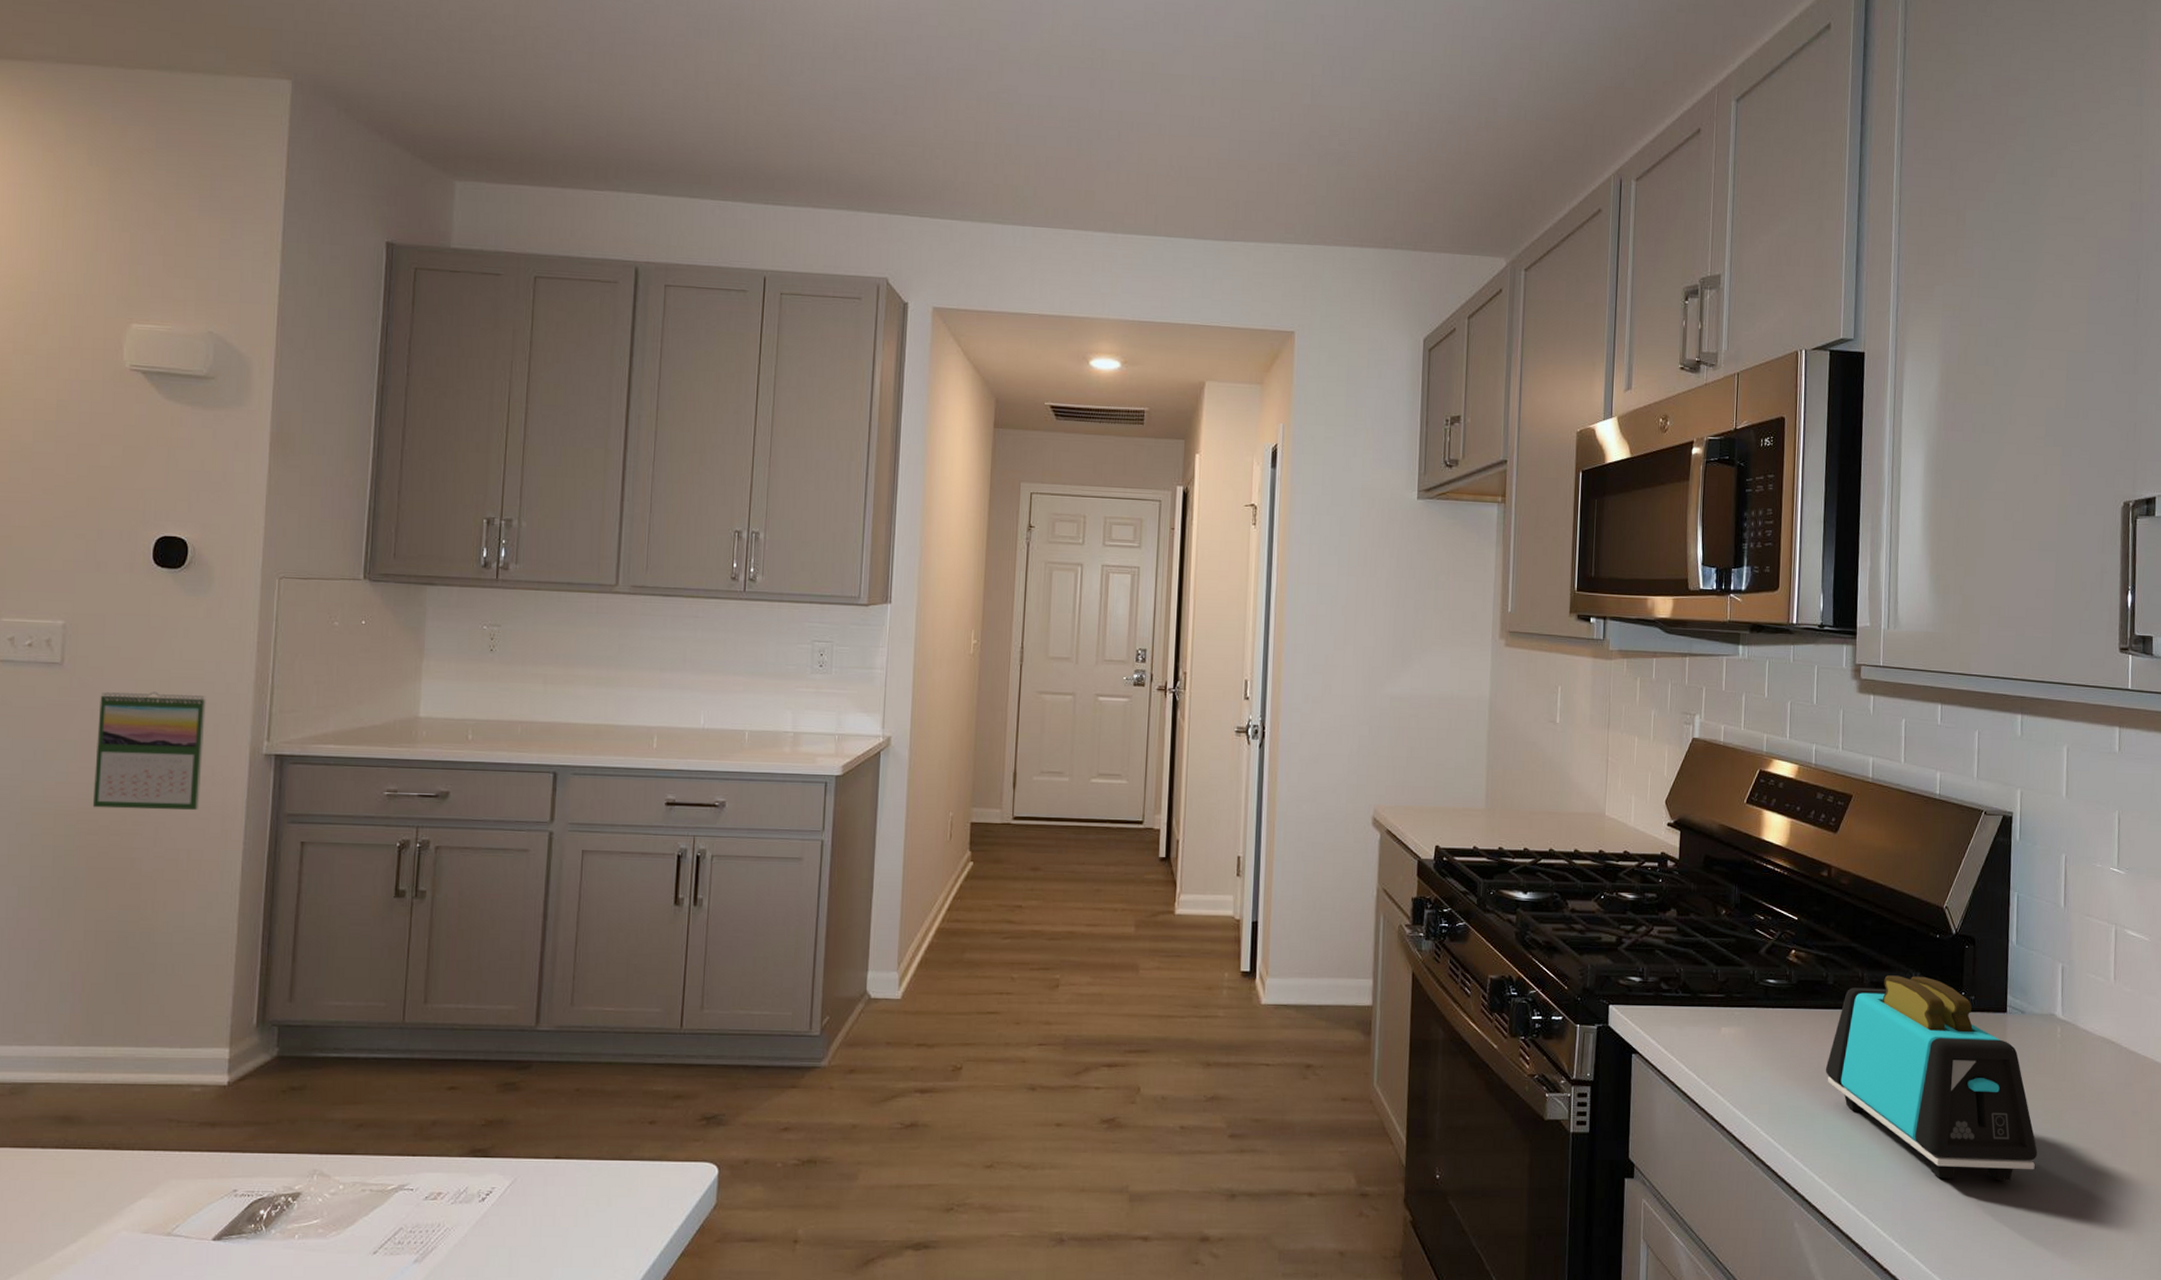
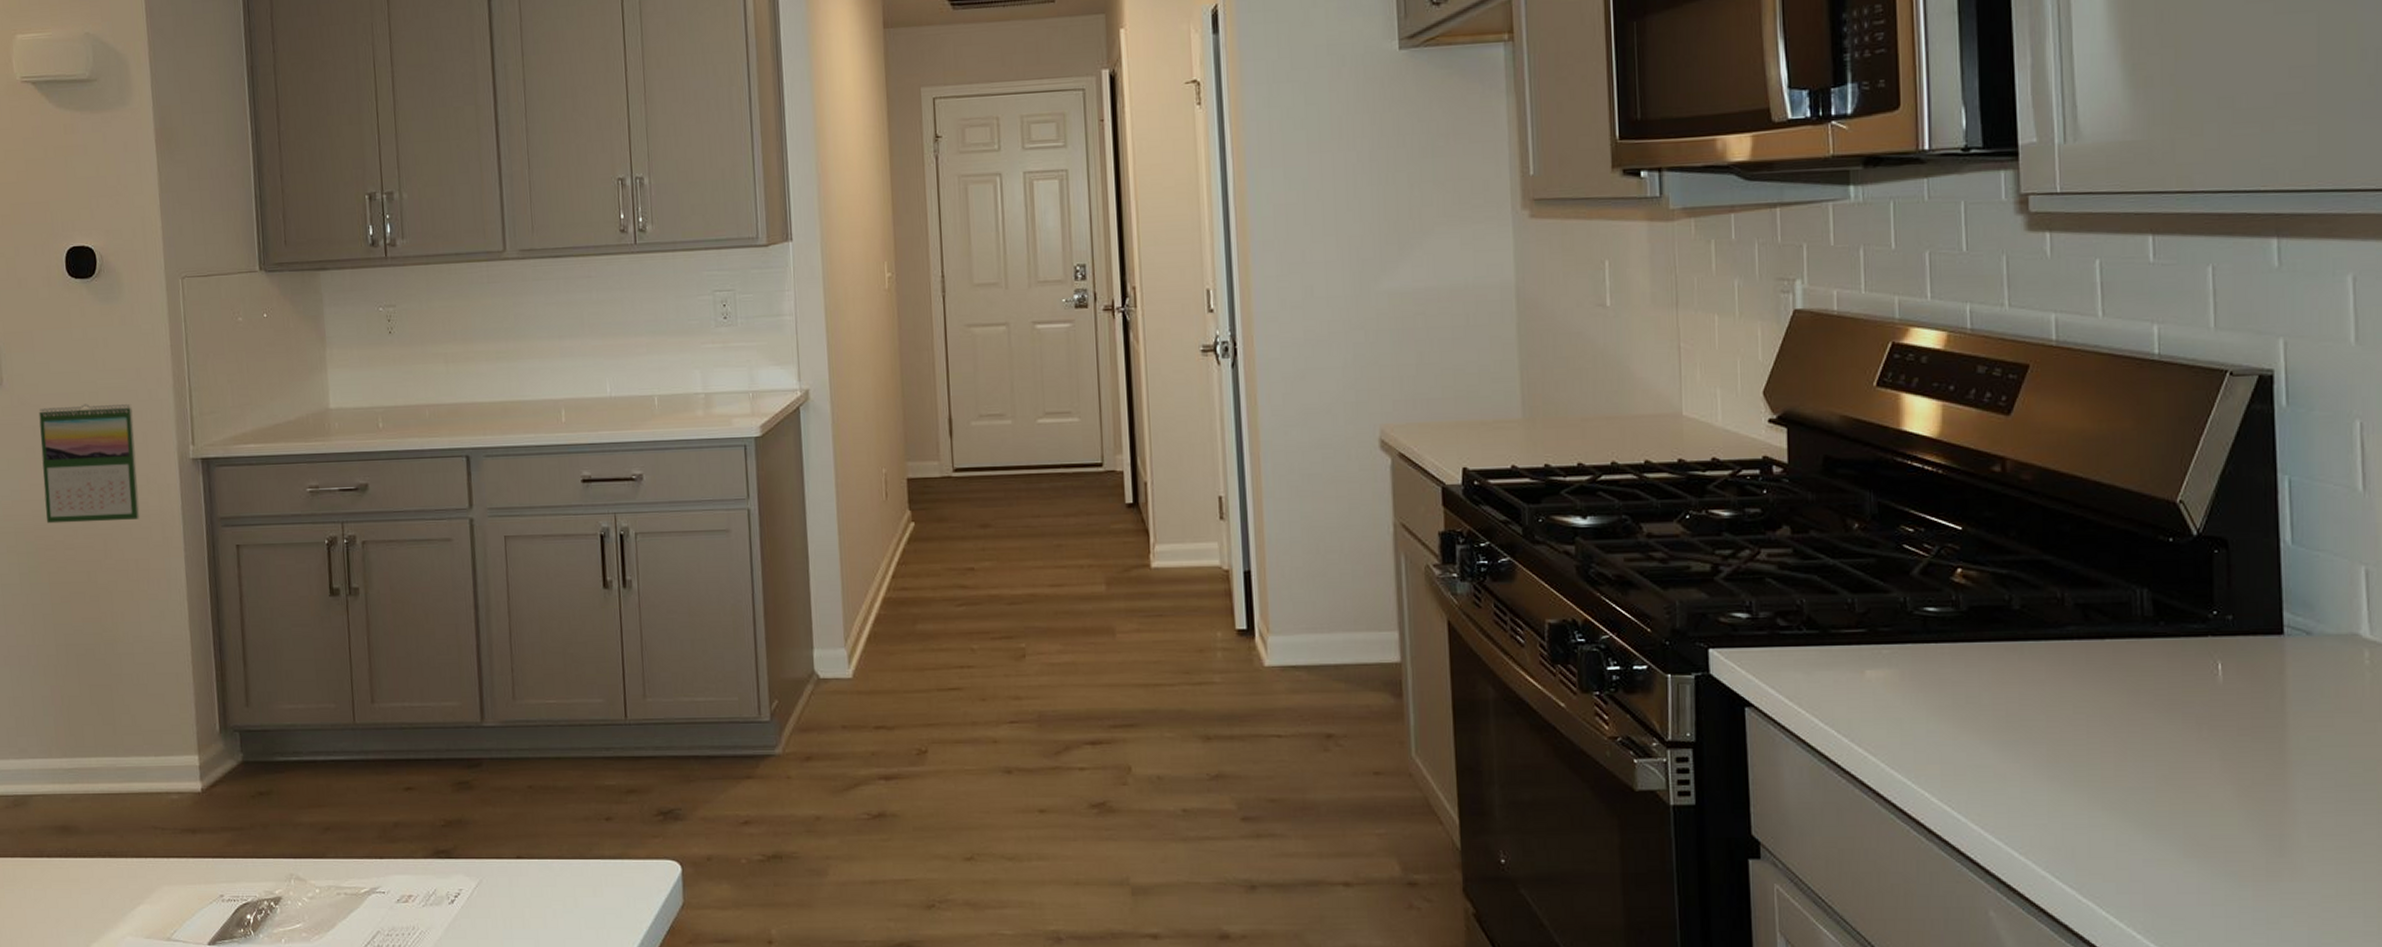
toaster: present [1825,975,2038,1181] -> none [2017,593,2345,853]

